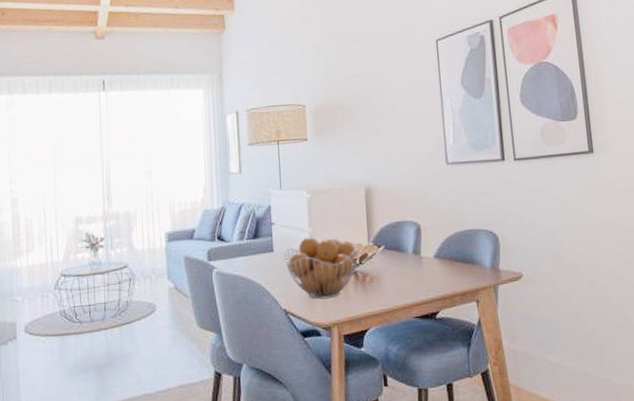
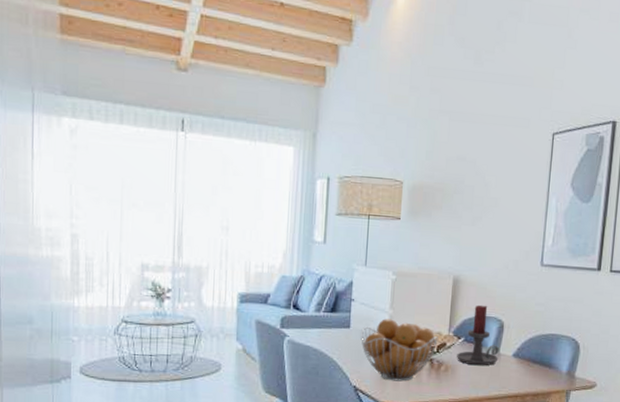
candle holder: none [378,210,420,273] -> present [456,304,499,366]

